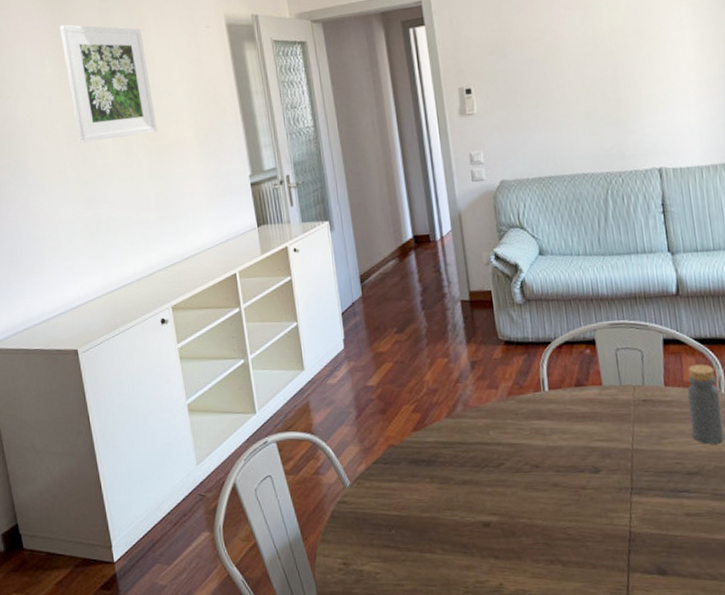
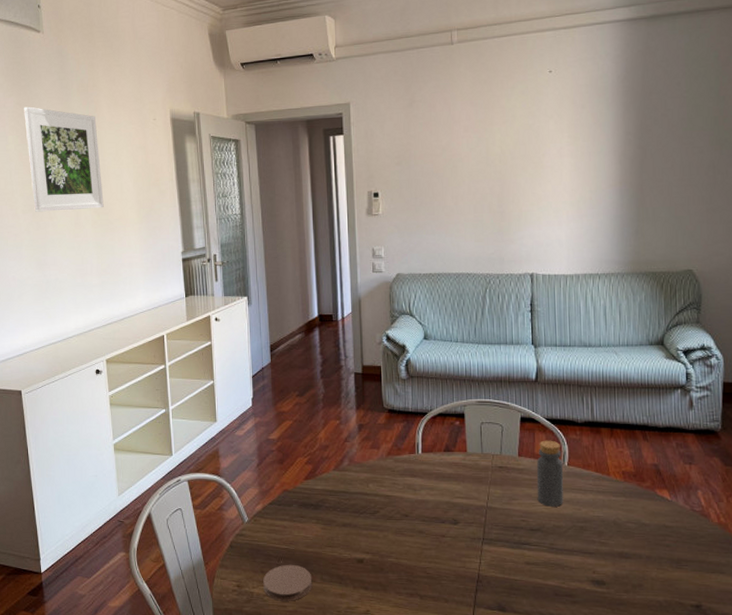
coaster: none [373,533,433,579] -> present [263,564,313,601]

